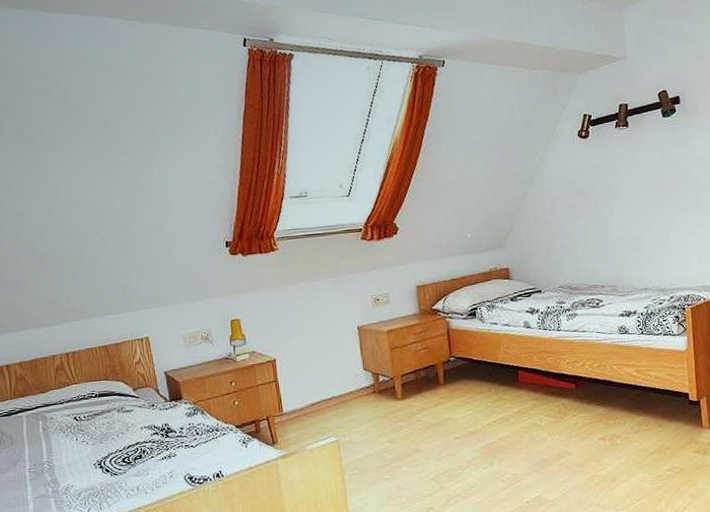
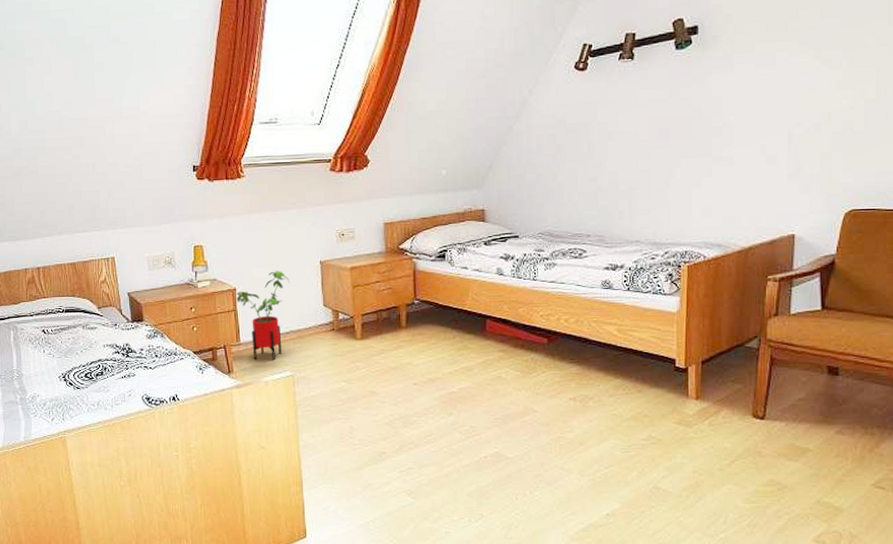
house plant: none [276,339,329,429] -> present [236,271,289,360]

